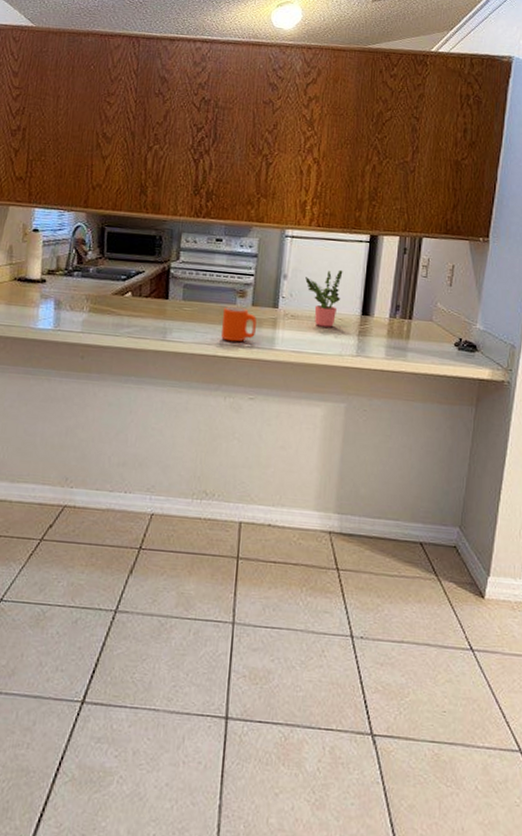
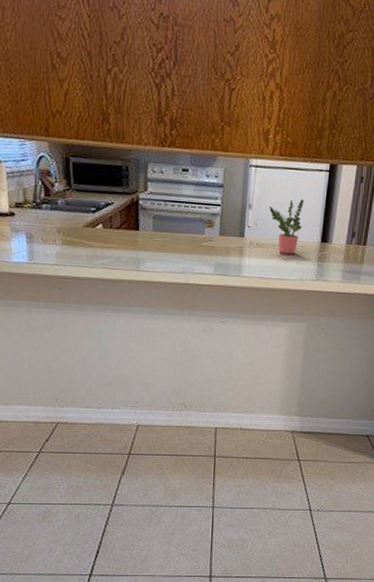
mug: present [221,306,257,342] -> none [191,236,224,270]

